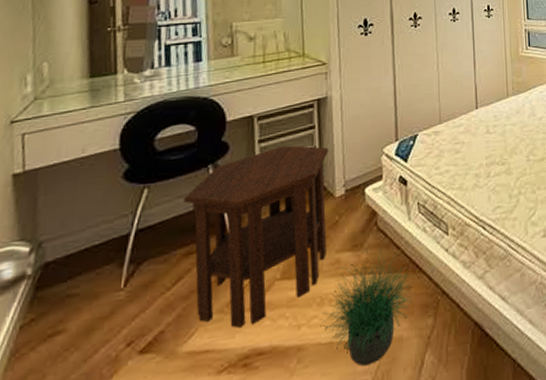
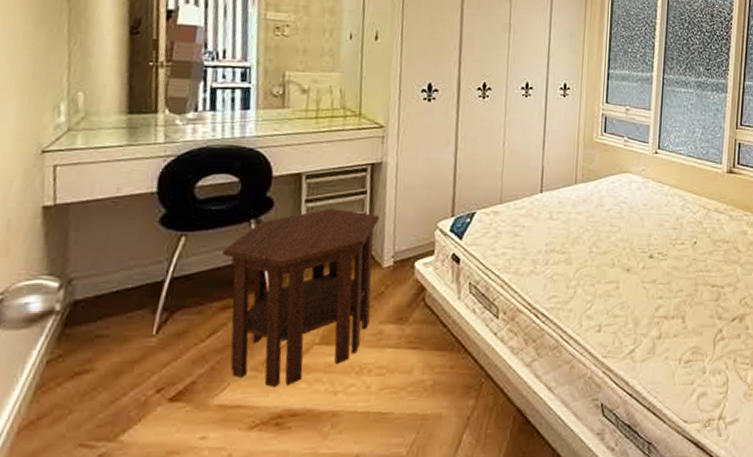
potted plant: present [322,245,415,367] -> none [359,322,460,439]

